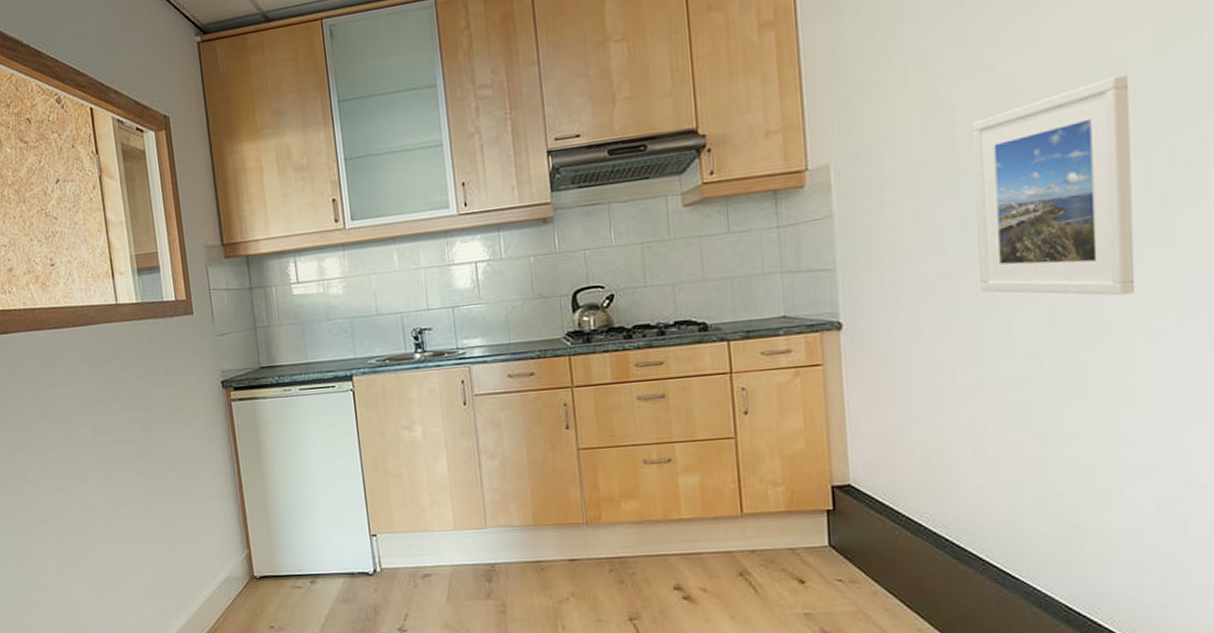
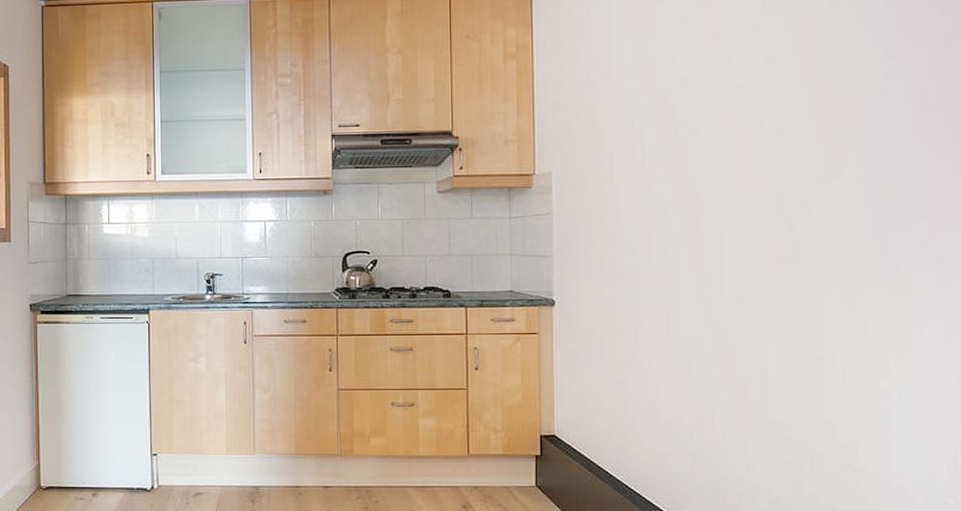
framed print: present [972,75,1135,296] -> none [657,129,770,298]

